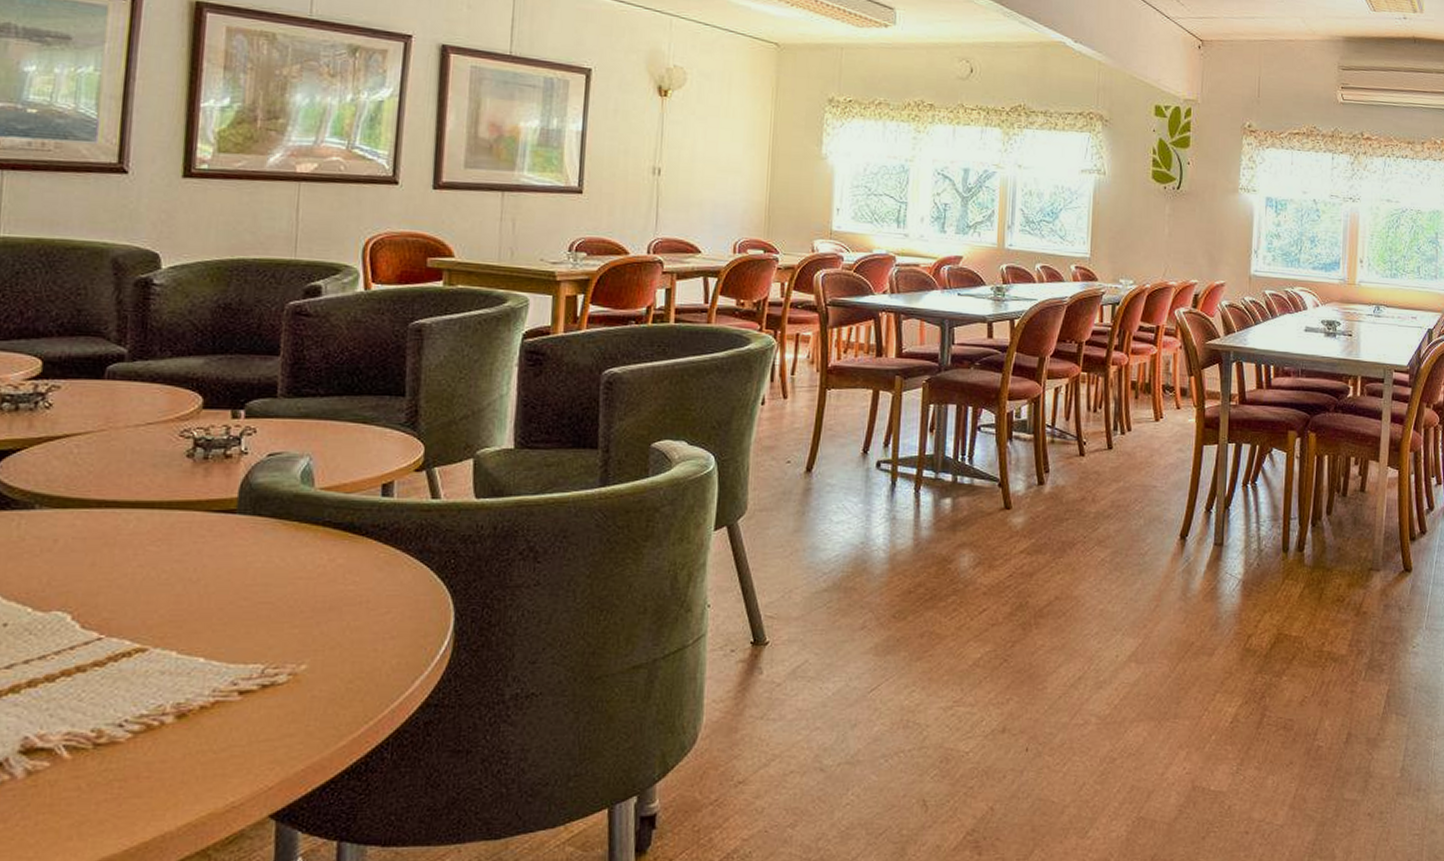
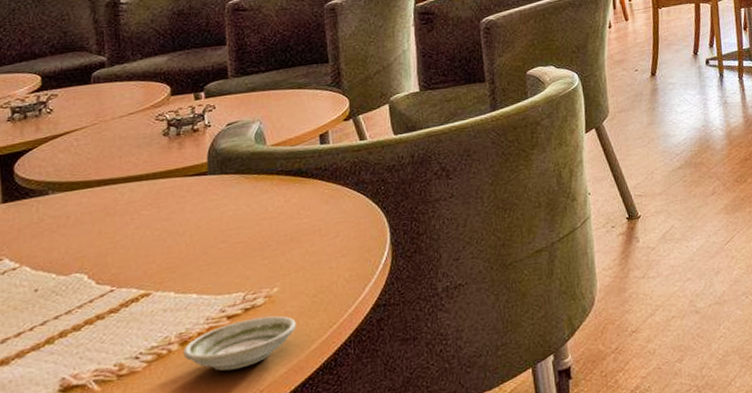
saucer: none [179,699,324,758] -> present [183,316,296,371]

